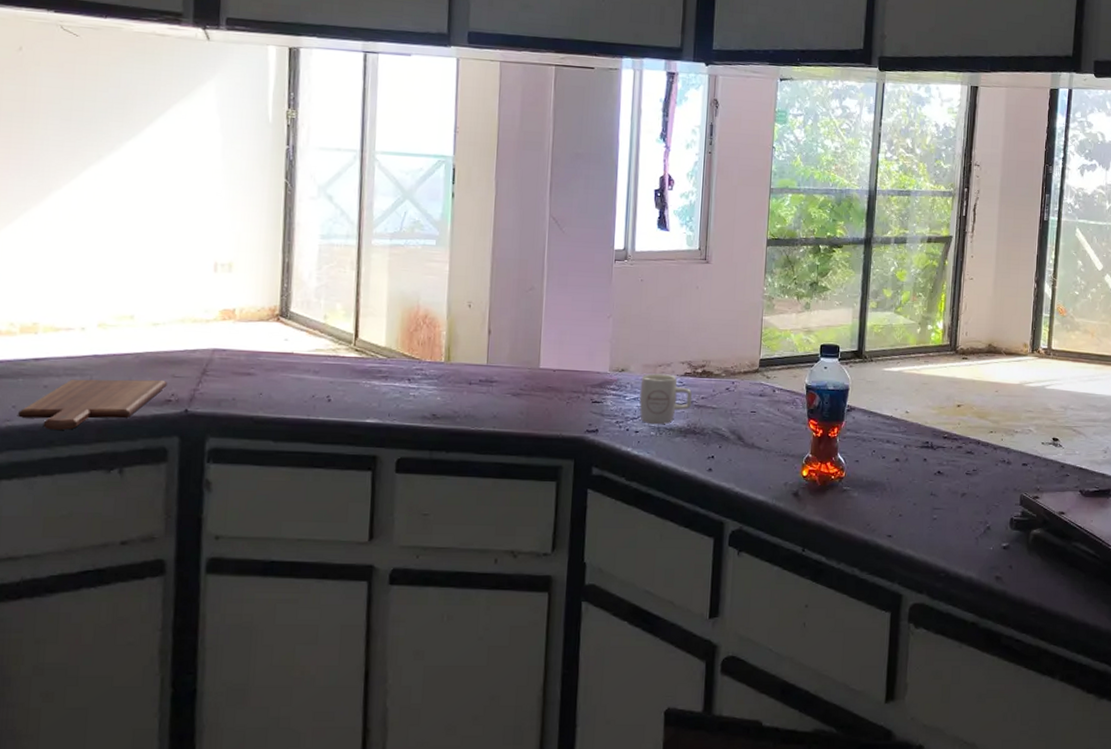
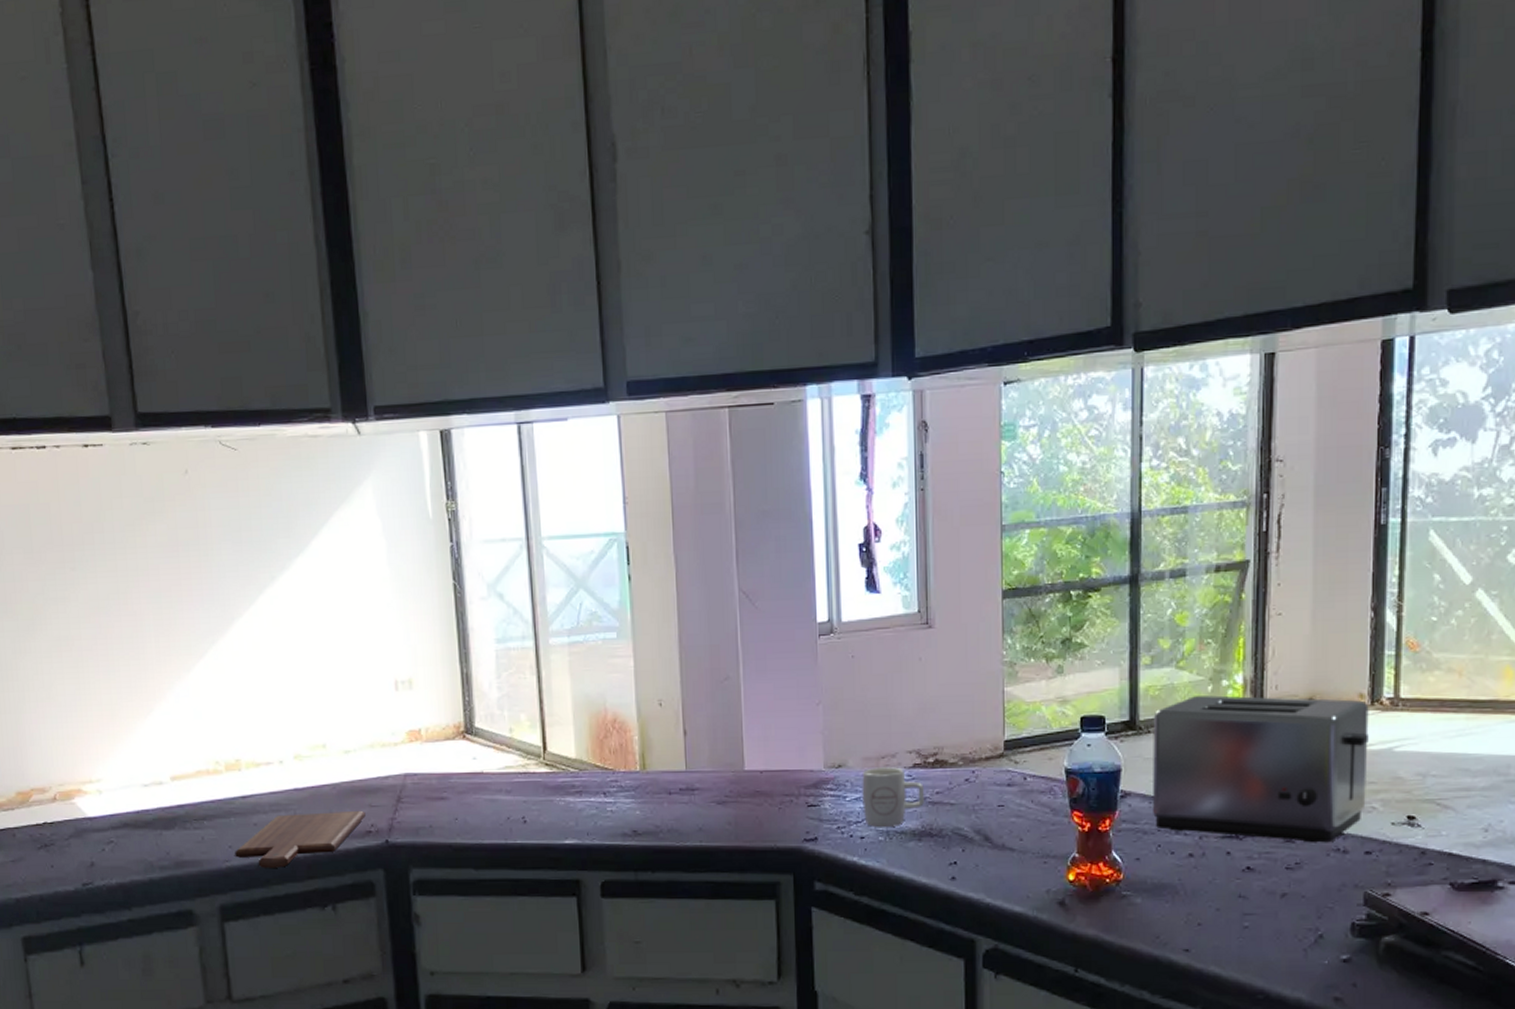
toaster: none [871,335,1030,456] -> present [1153,695,1369,843]

